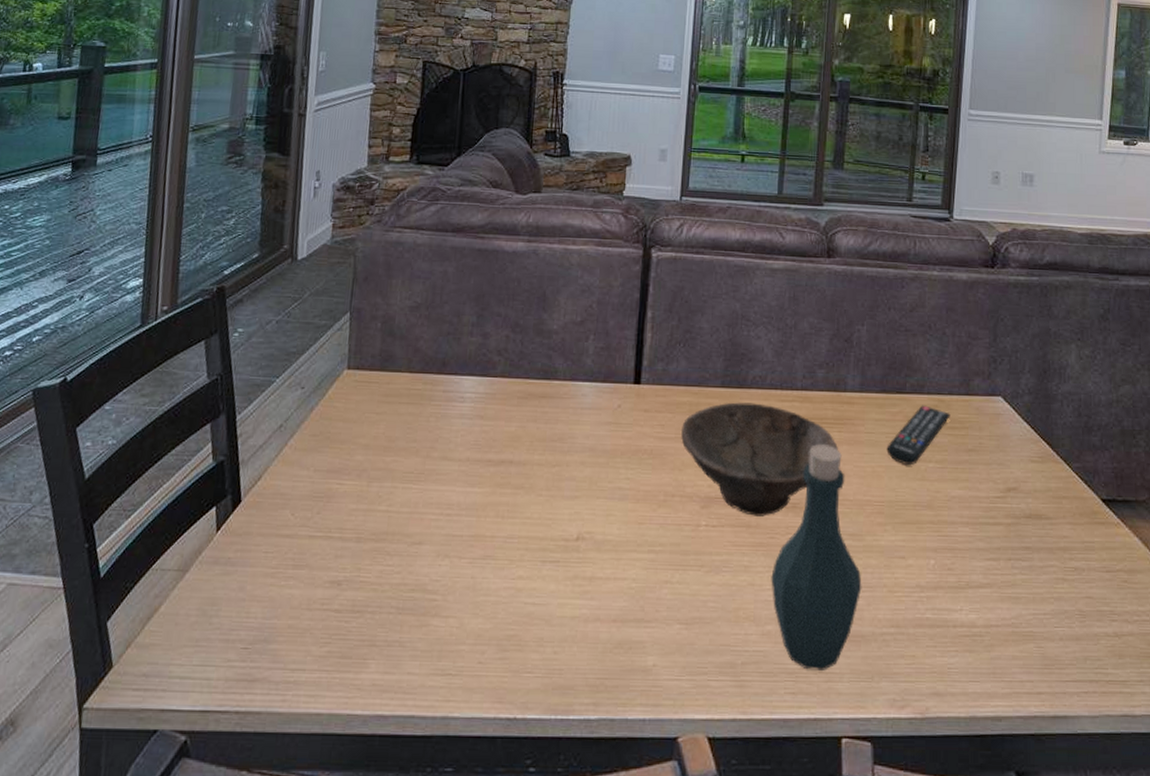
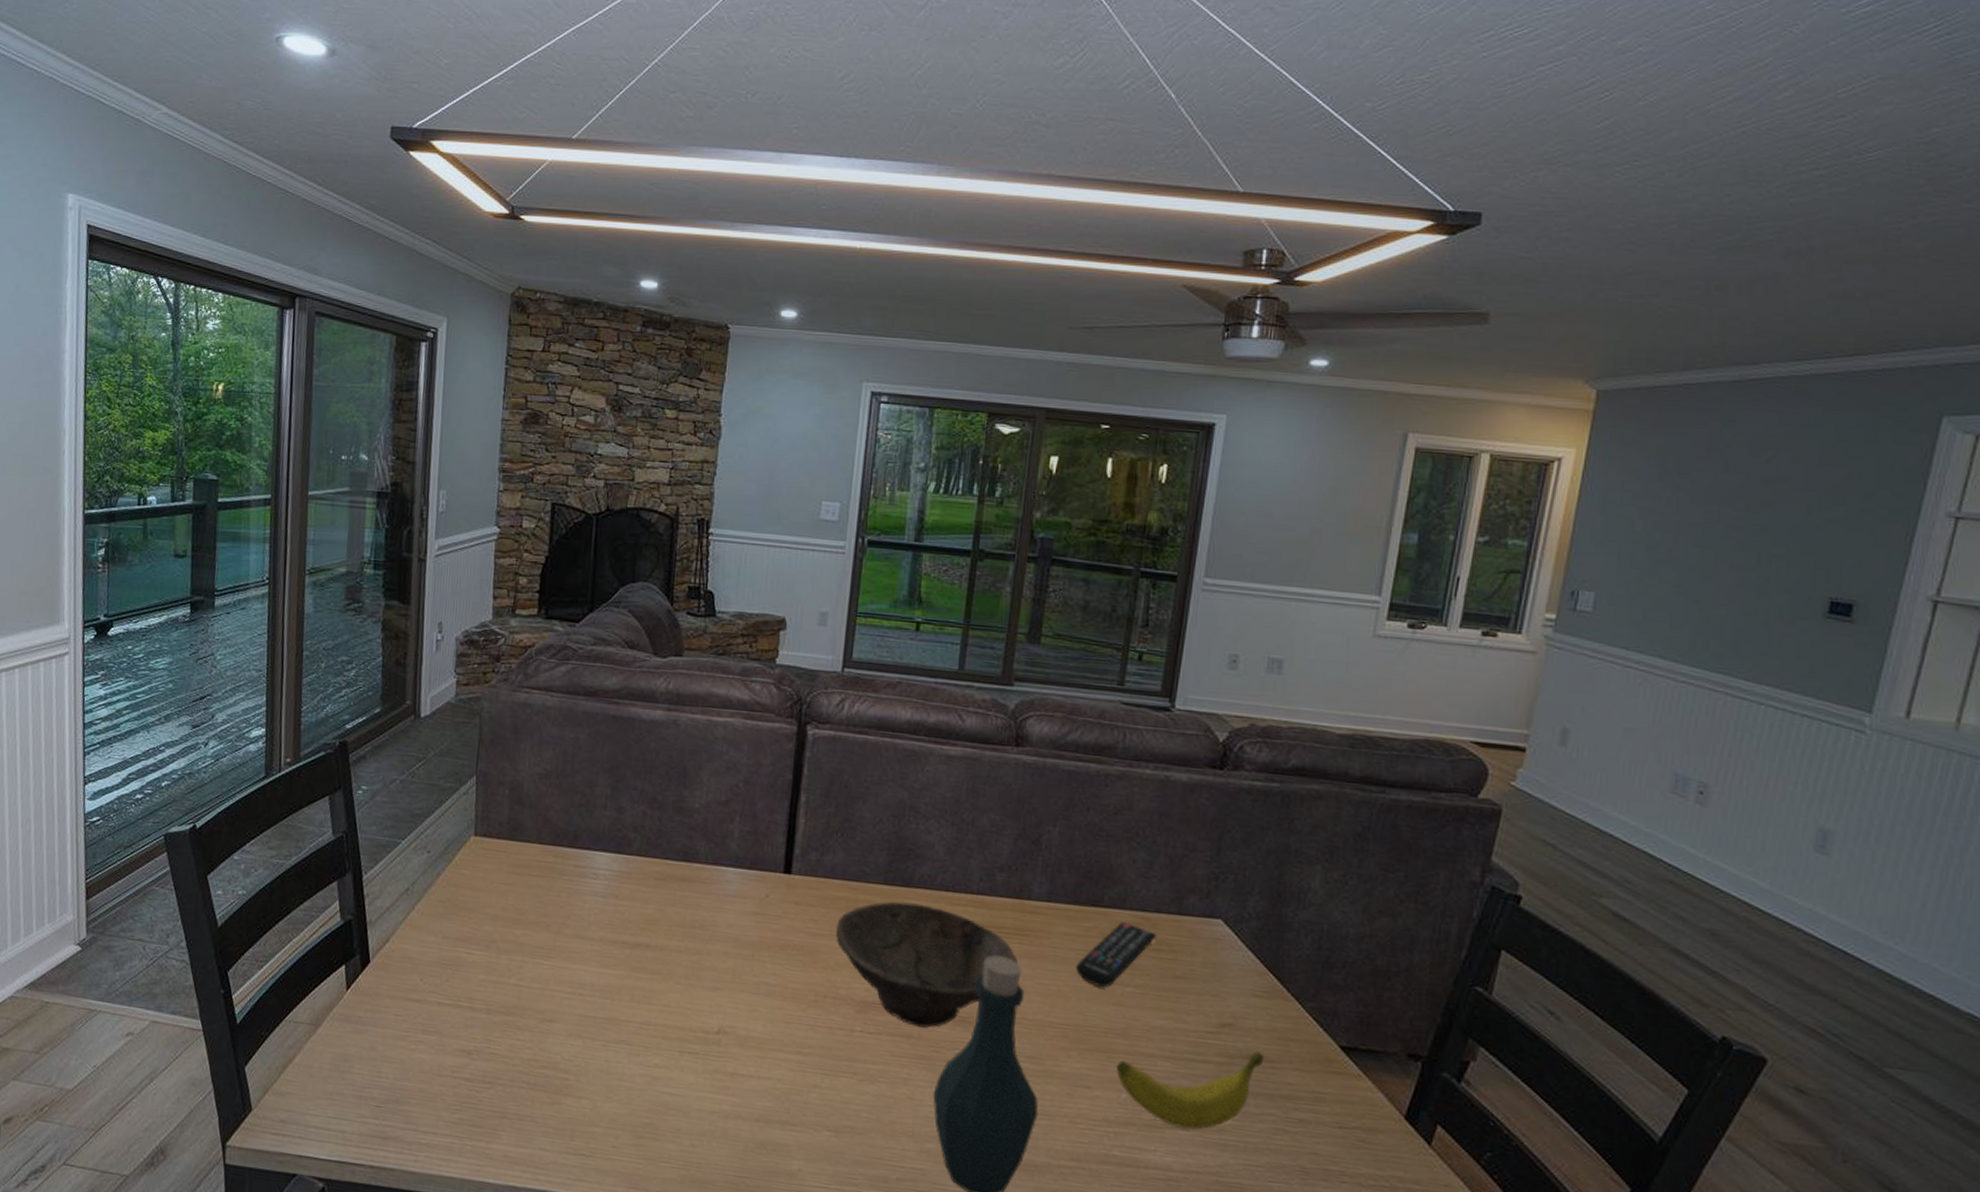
banana: none [924,510,1043,586] -> present [1115,1051,1265,1130]

